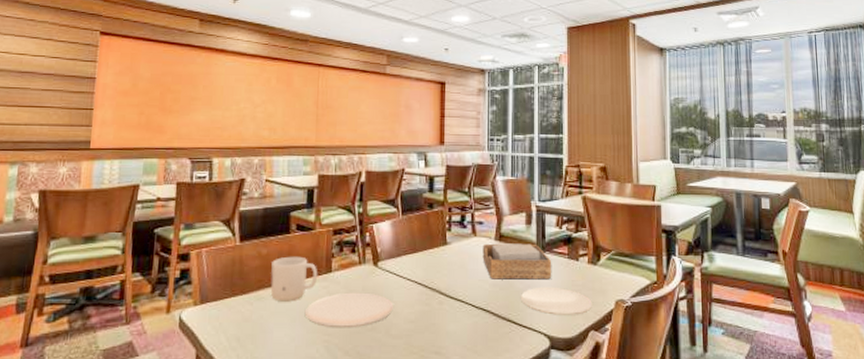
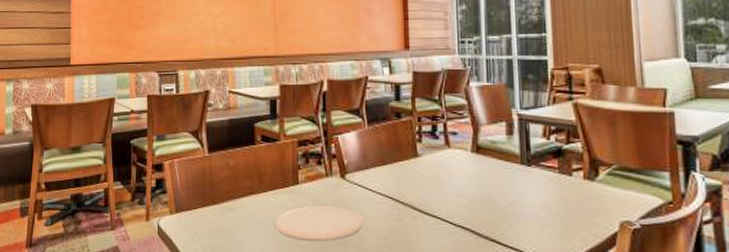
mug: present [270,256,318,302] -> none [240,167,286,213]
napkin holder: present [482,243,552,280] -> none [458,155,541,197]
plate: present [521,287,592,315] -> none [505,204,591,237]

